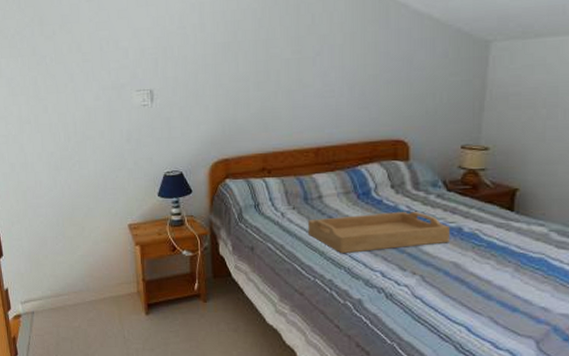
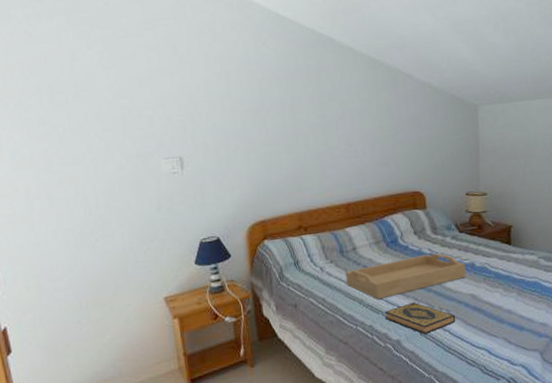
hardback book: none [348,262,431,298] -> present [385,302,456,334]

